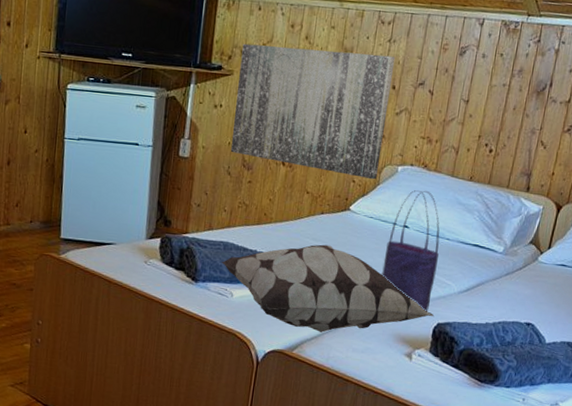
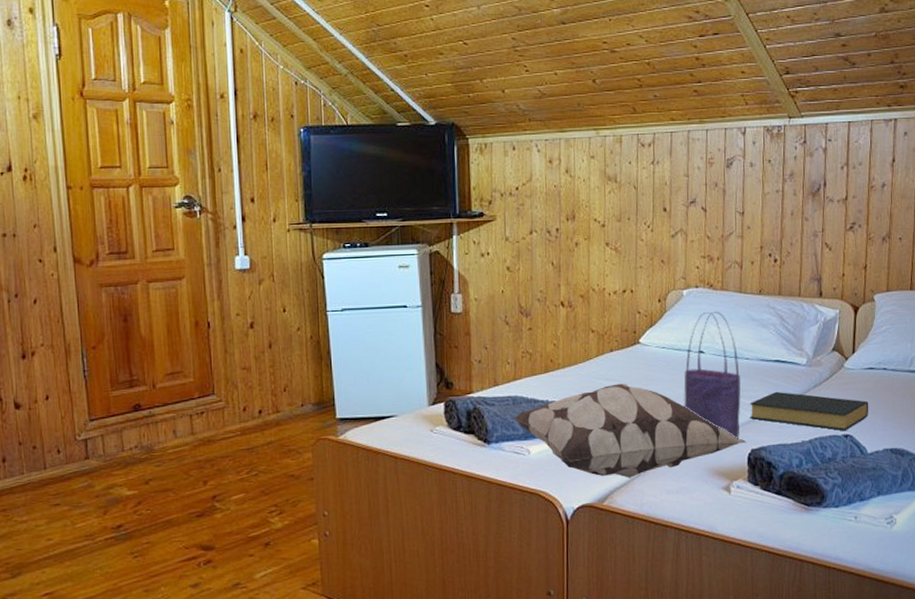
wall art: present [230,43,396,180] -> none [502,178,663,308]
hardback book: none [441,273,555,320] -> present [749,391,869,431]

